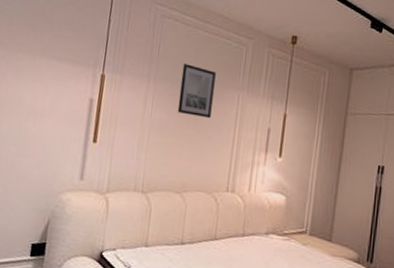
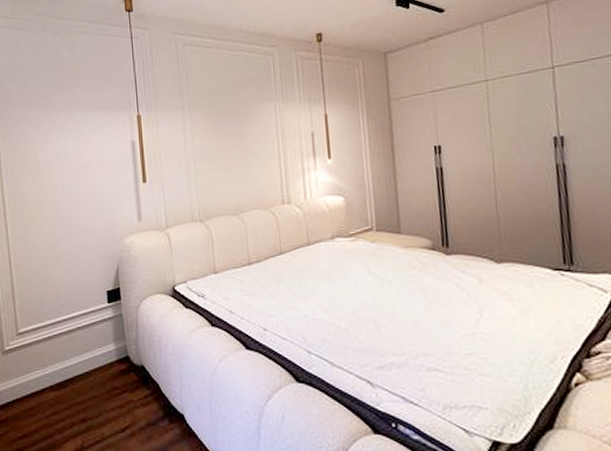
wall art: present [177,64,216,119] -> none [213,86,251,137]

